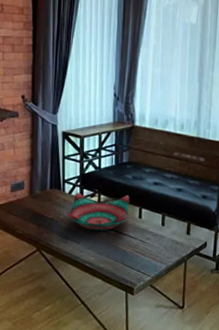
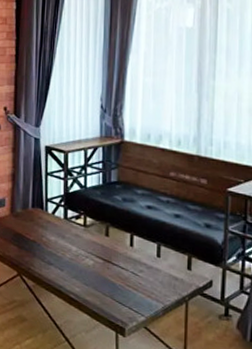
decorative bowl: present [66,192,130,231] -> none [49,213,119,259]

